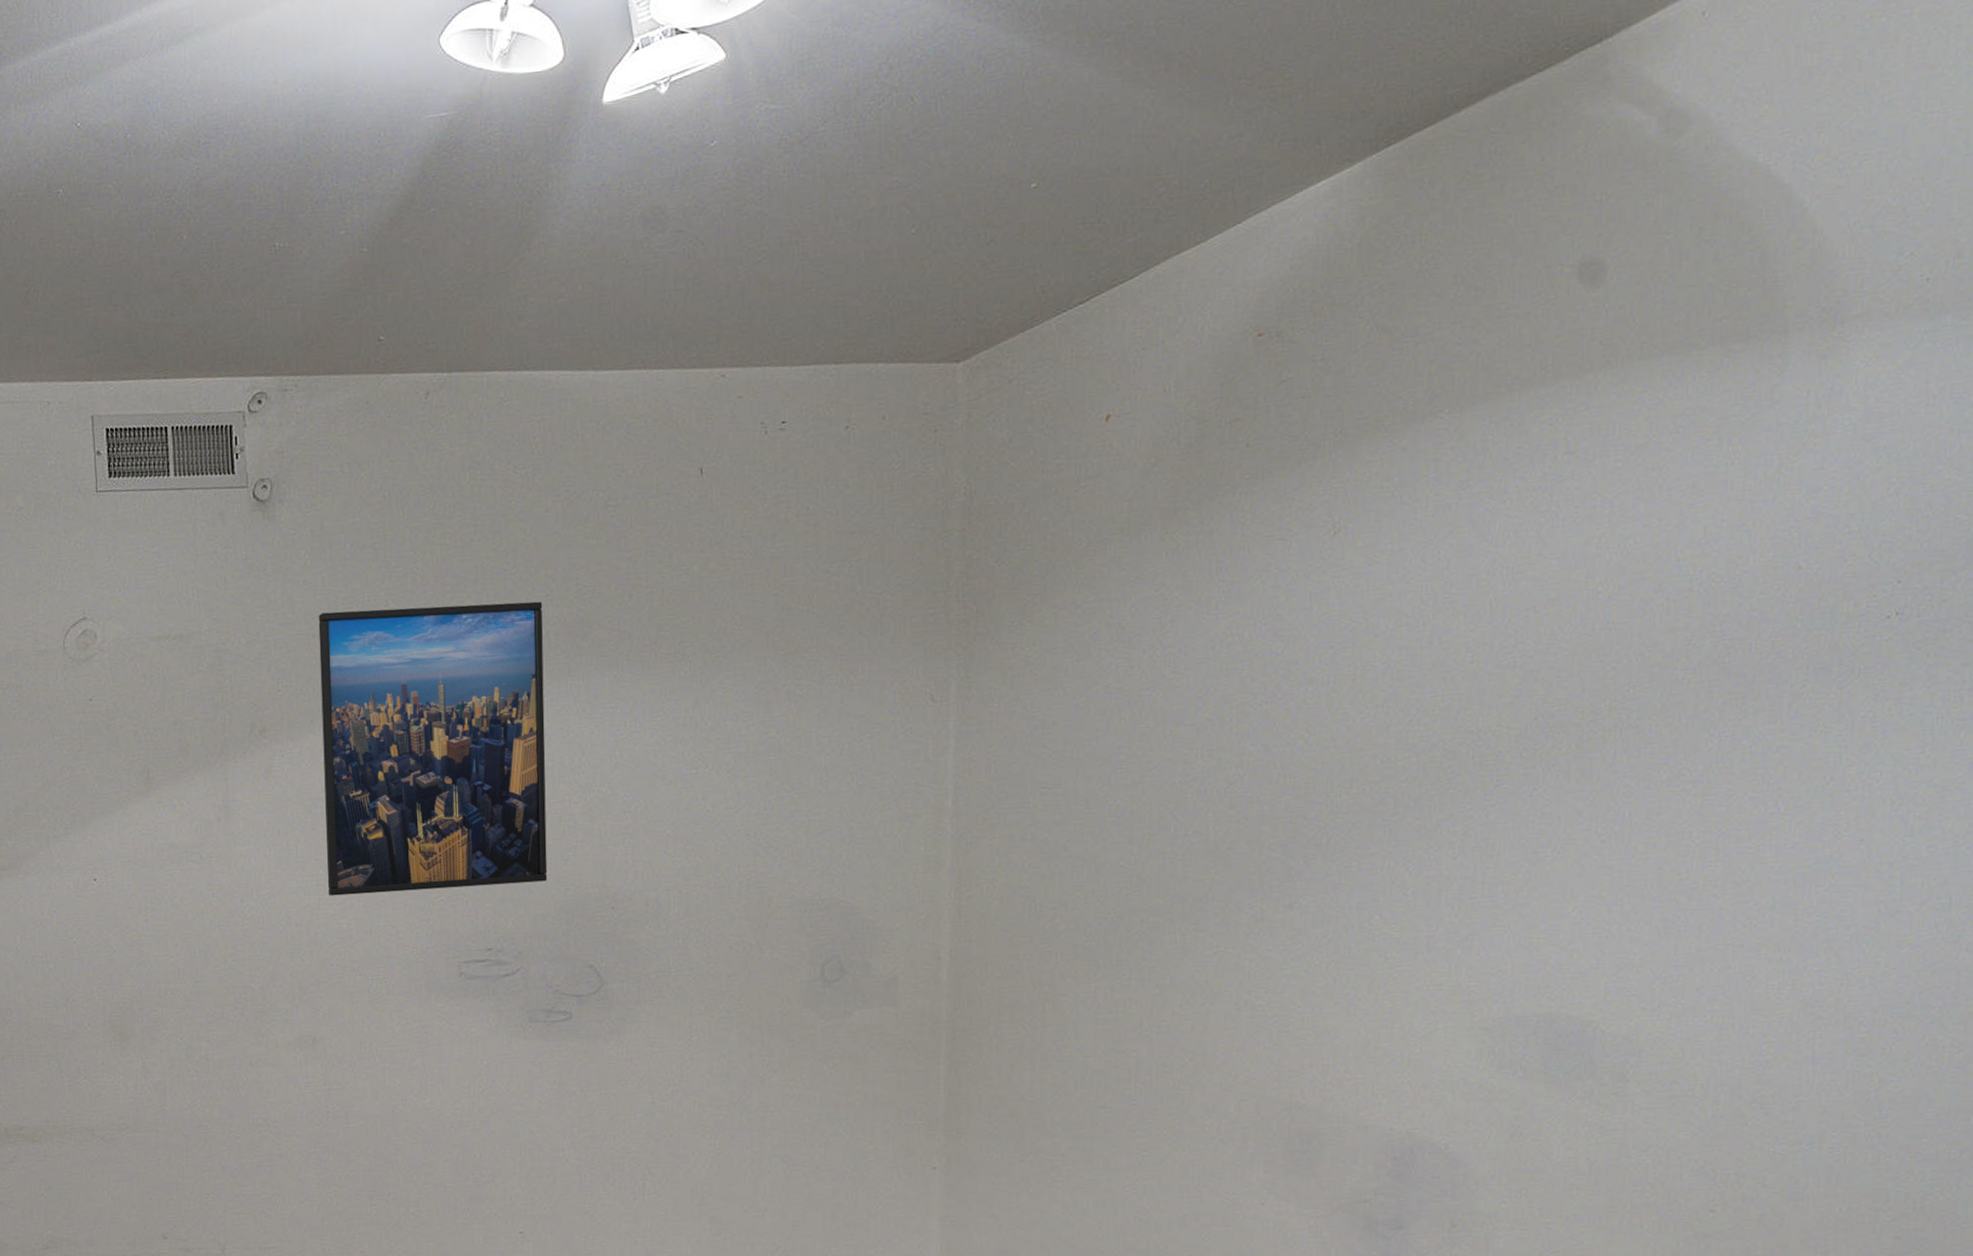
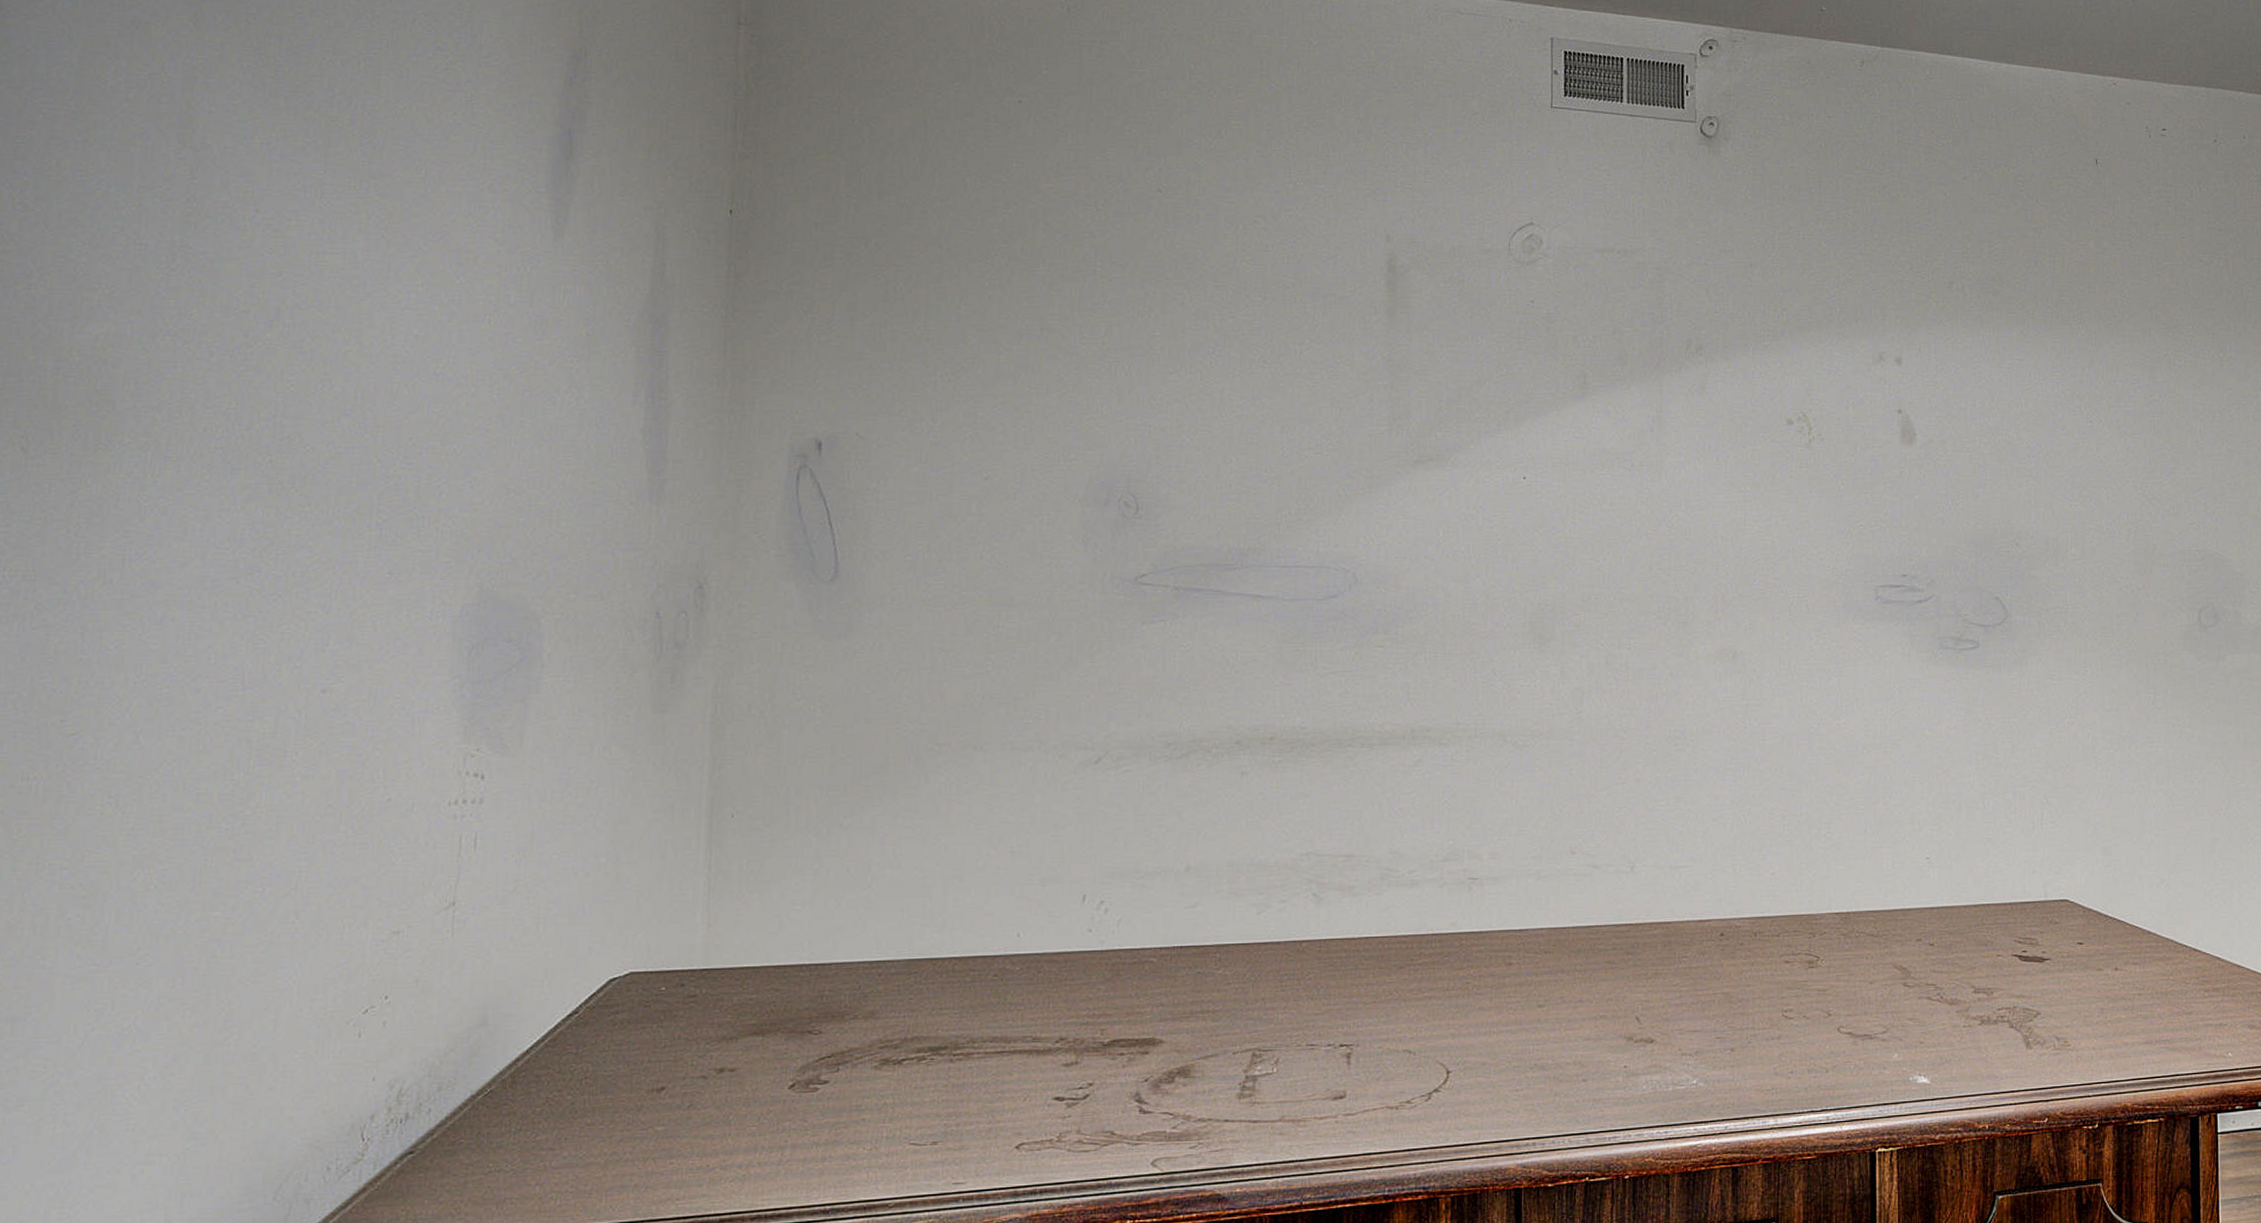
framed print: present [318,601,548,896] -> none [1754,245,1960,515]

